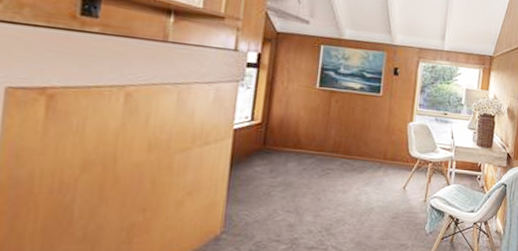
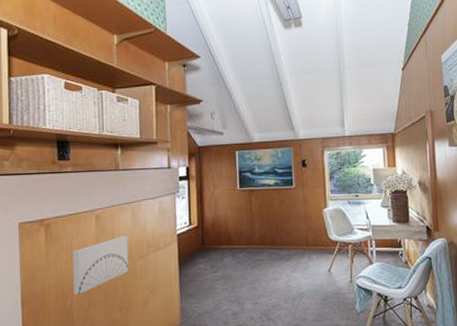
wall art: none [78,122,168,188] -> present [72,235,129,295]

